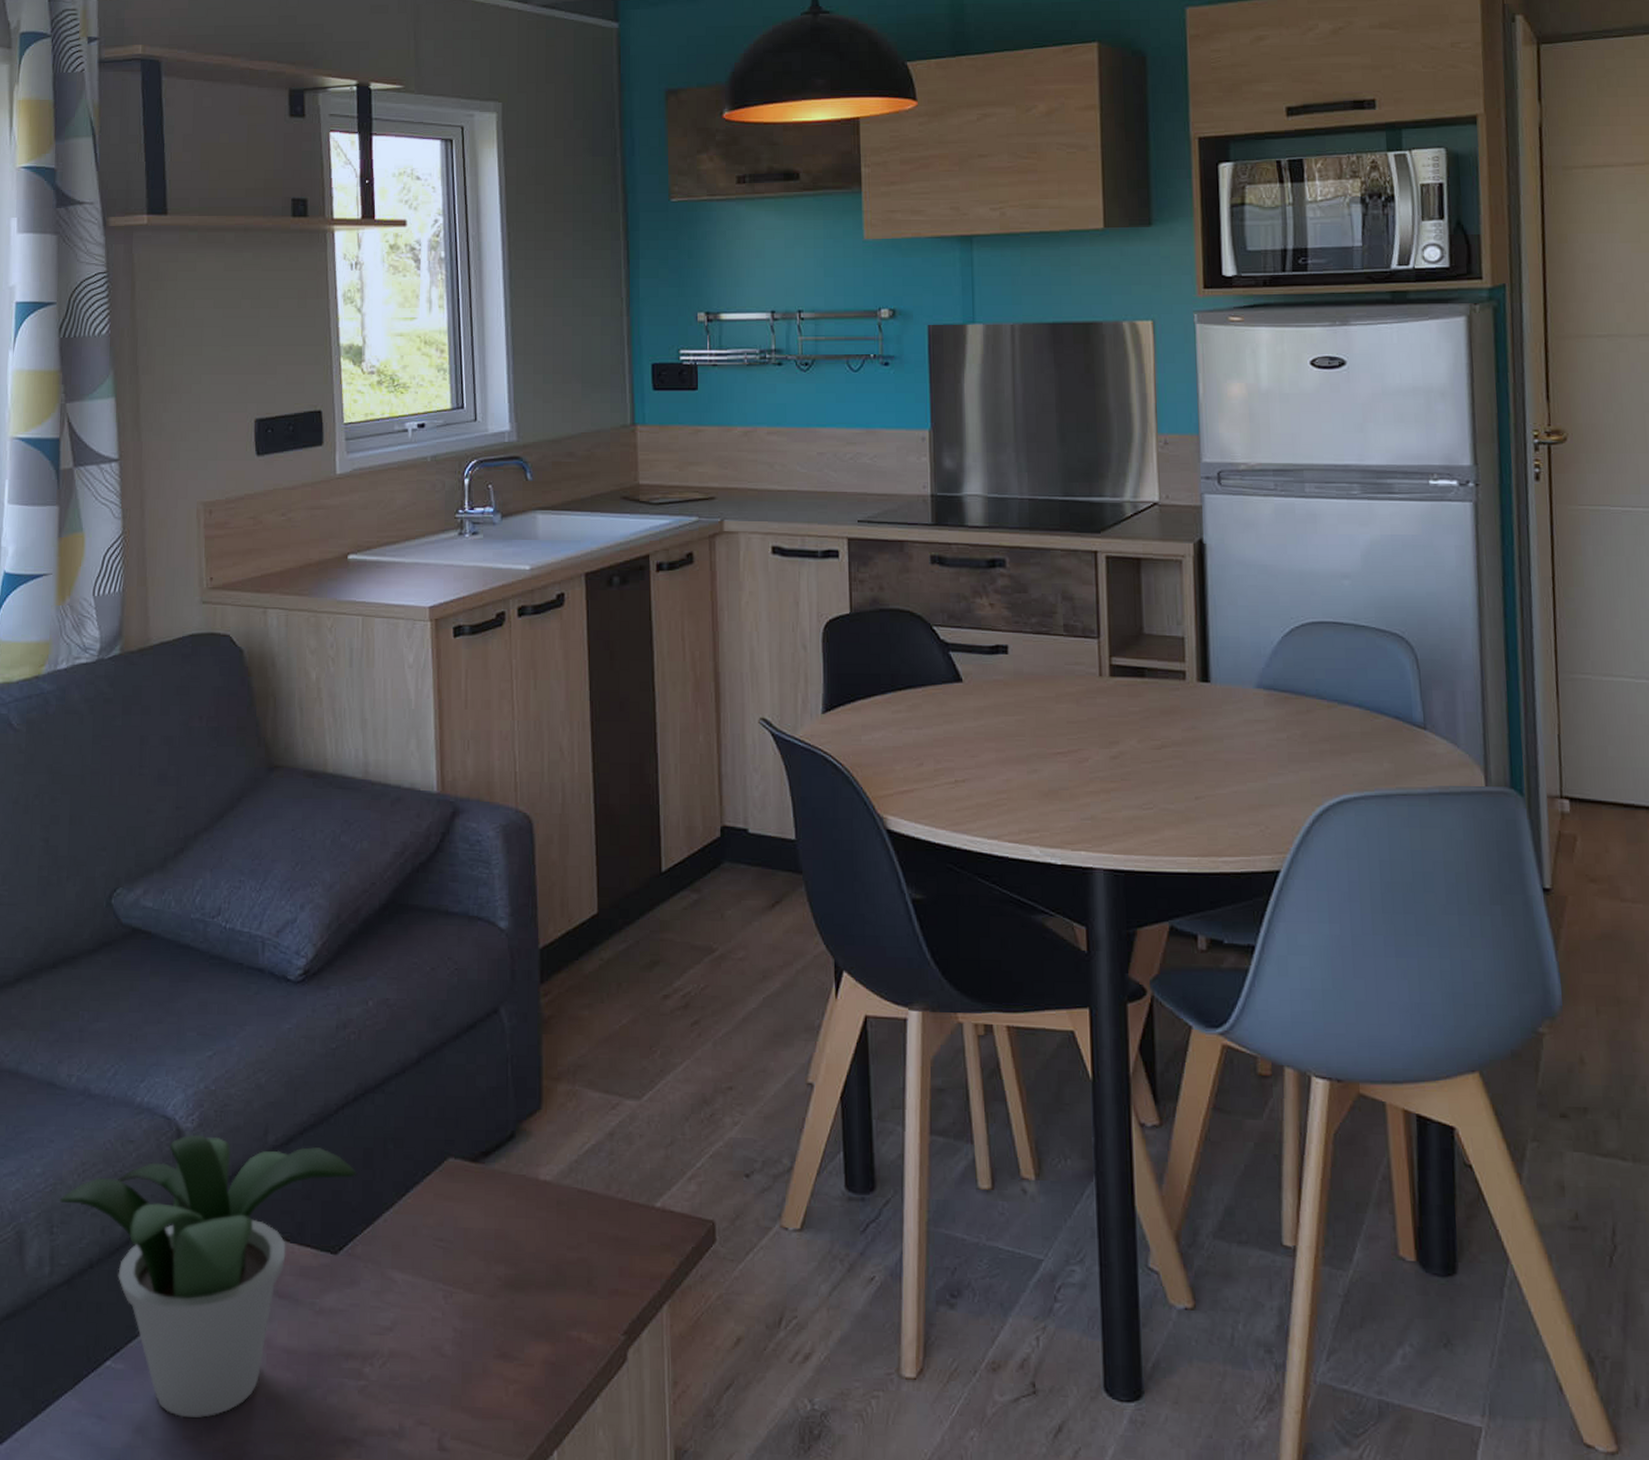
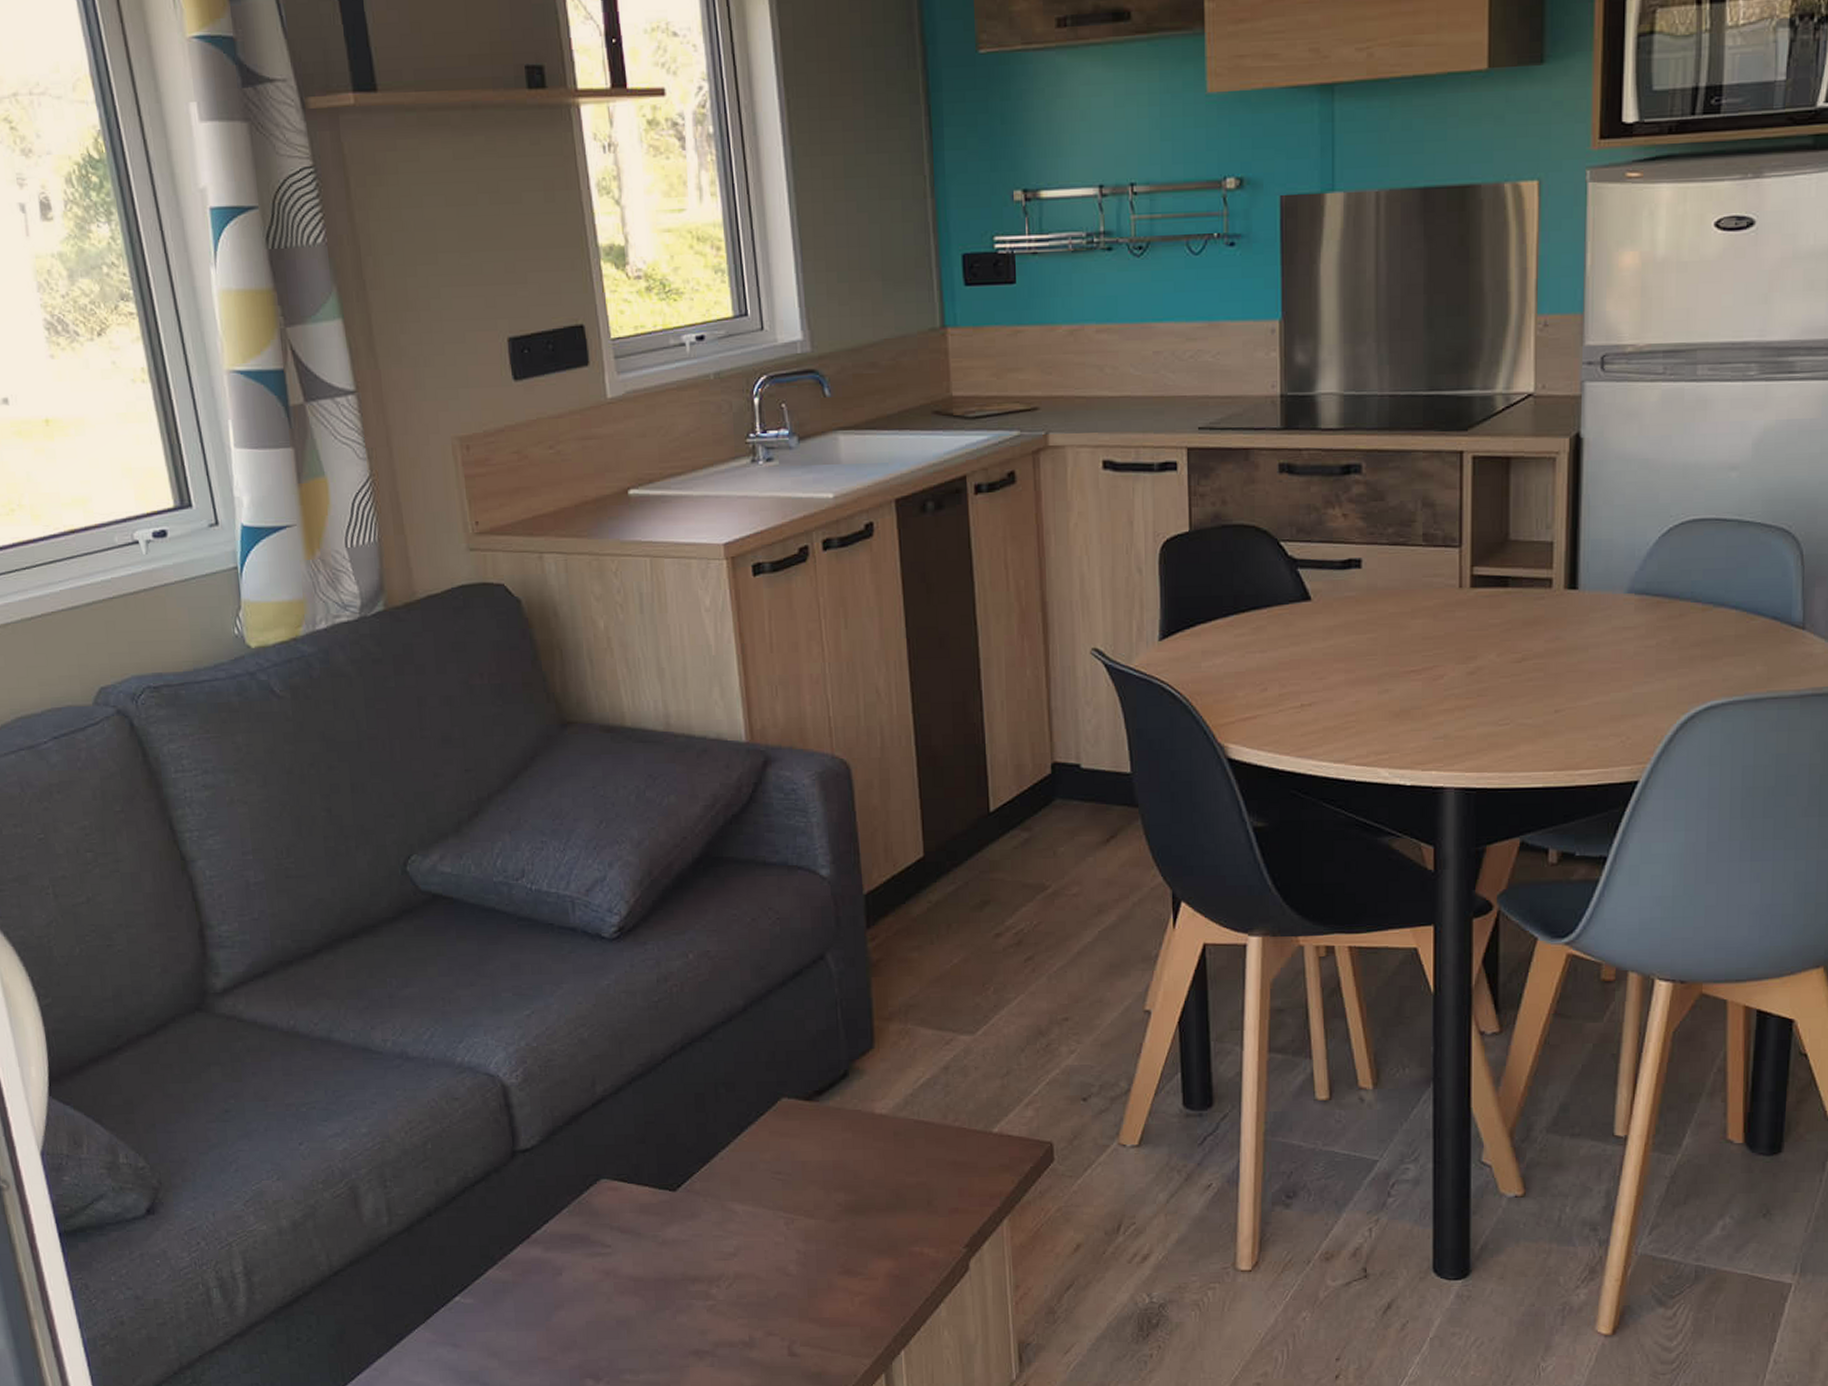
potted plant: present [59,1134,358,1418] -> none [389,1089,691,1342]

